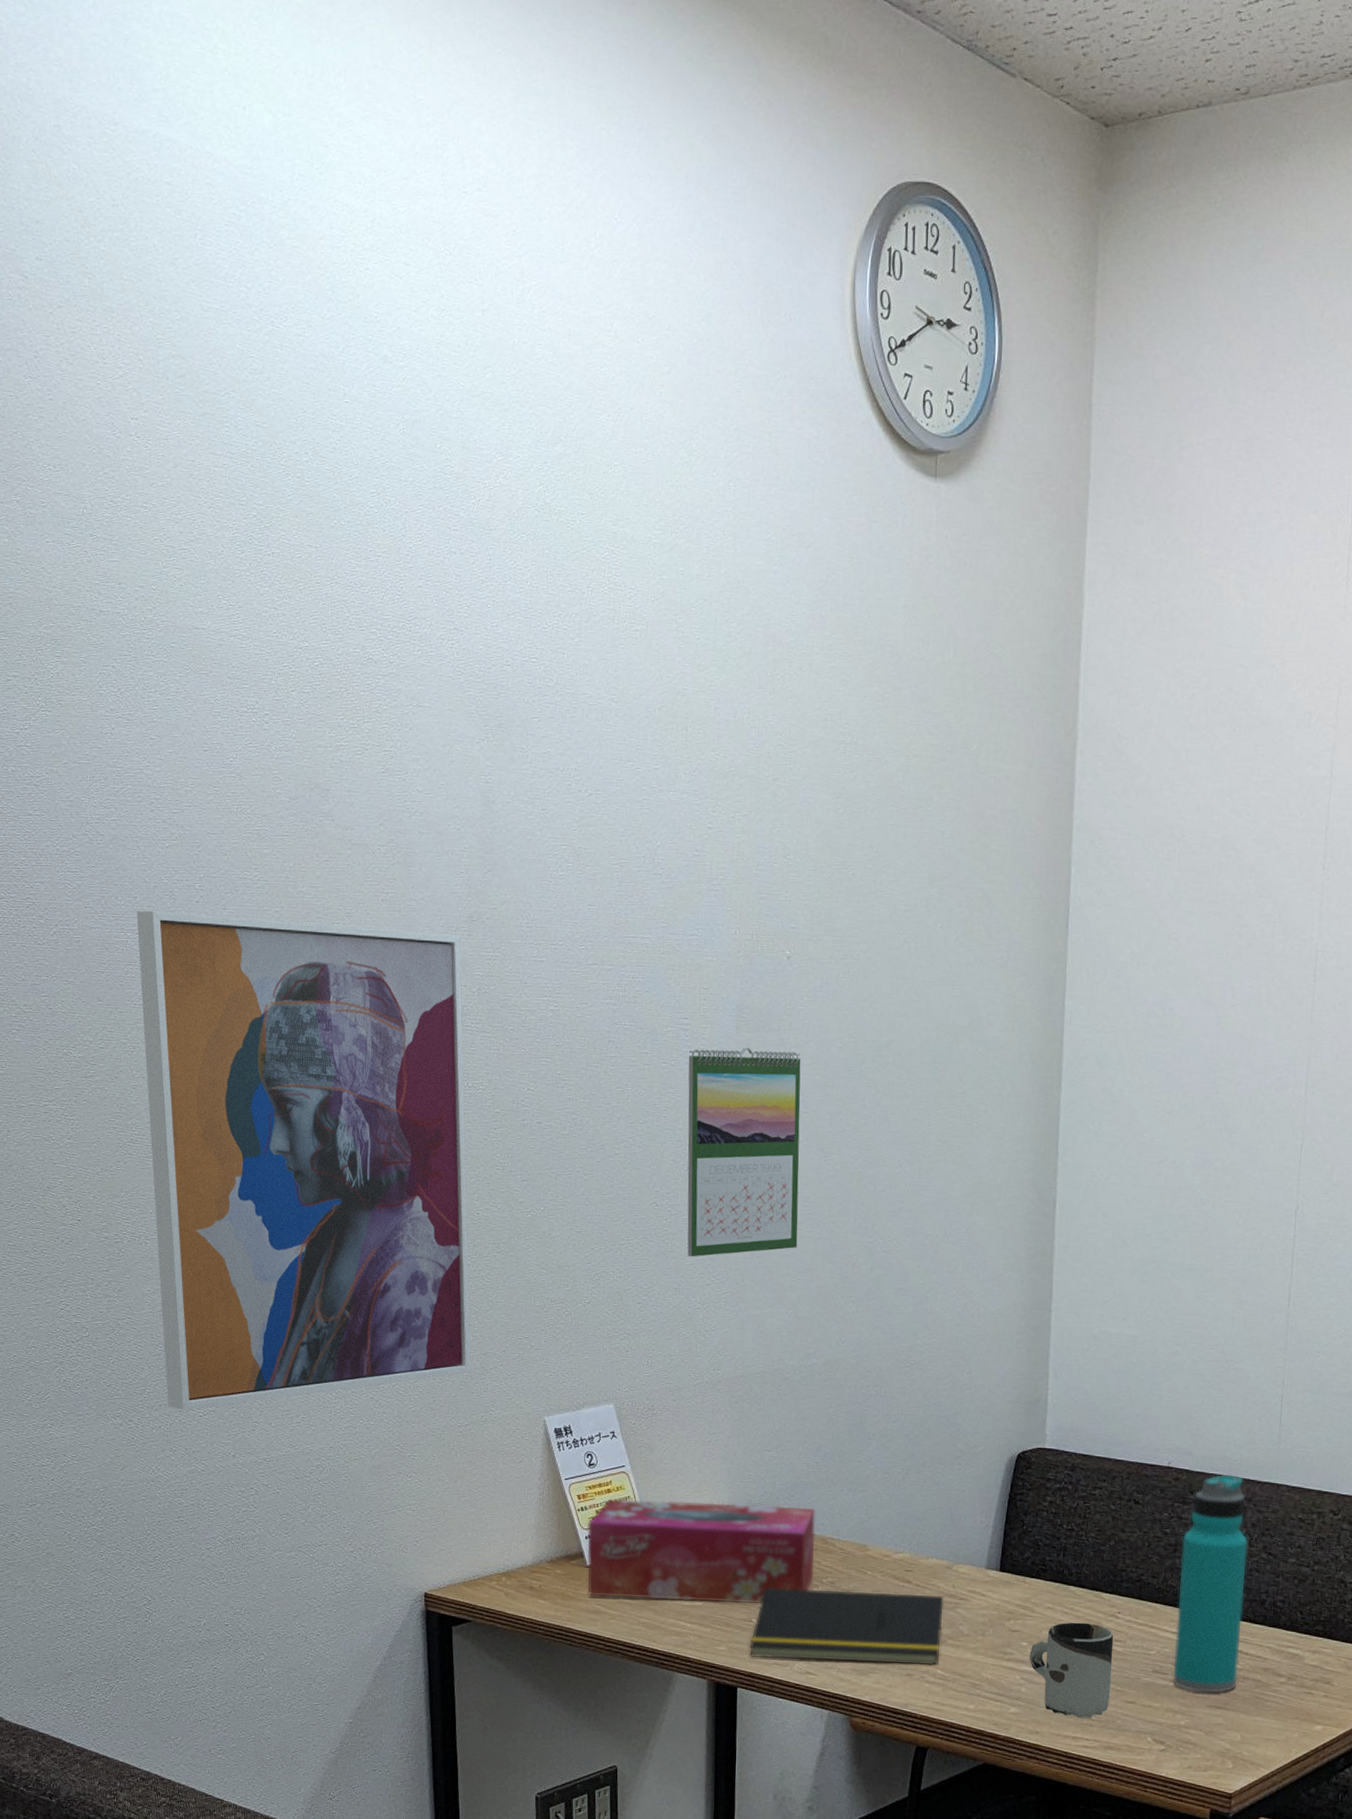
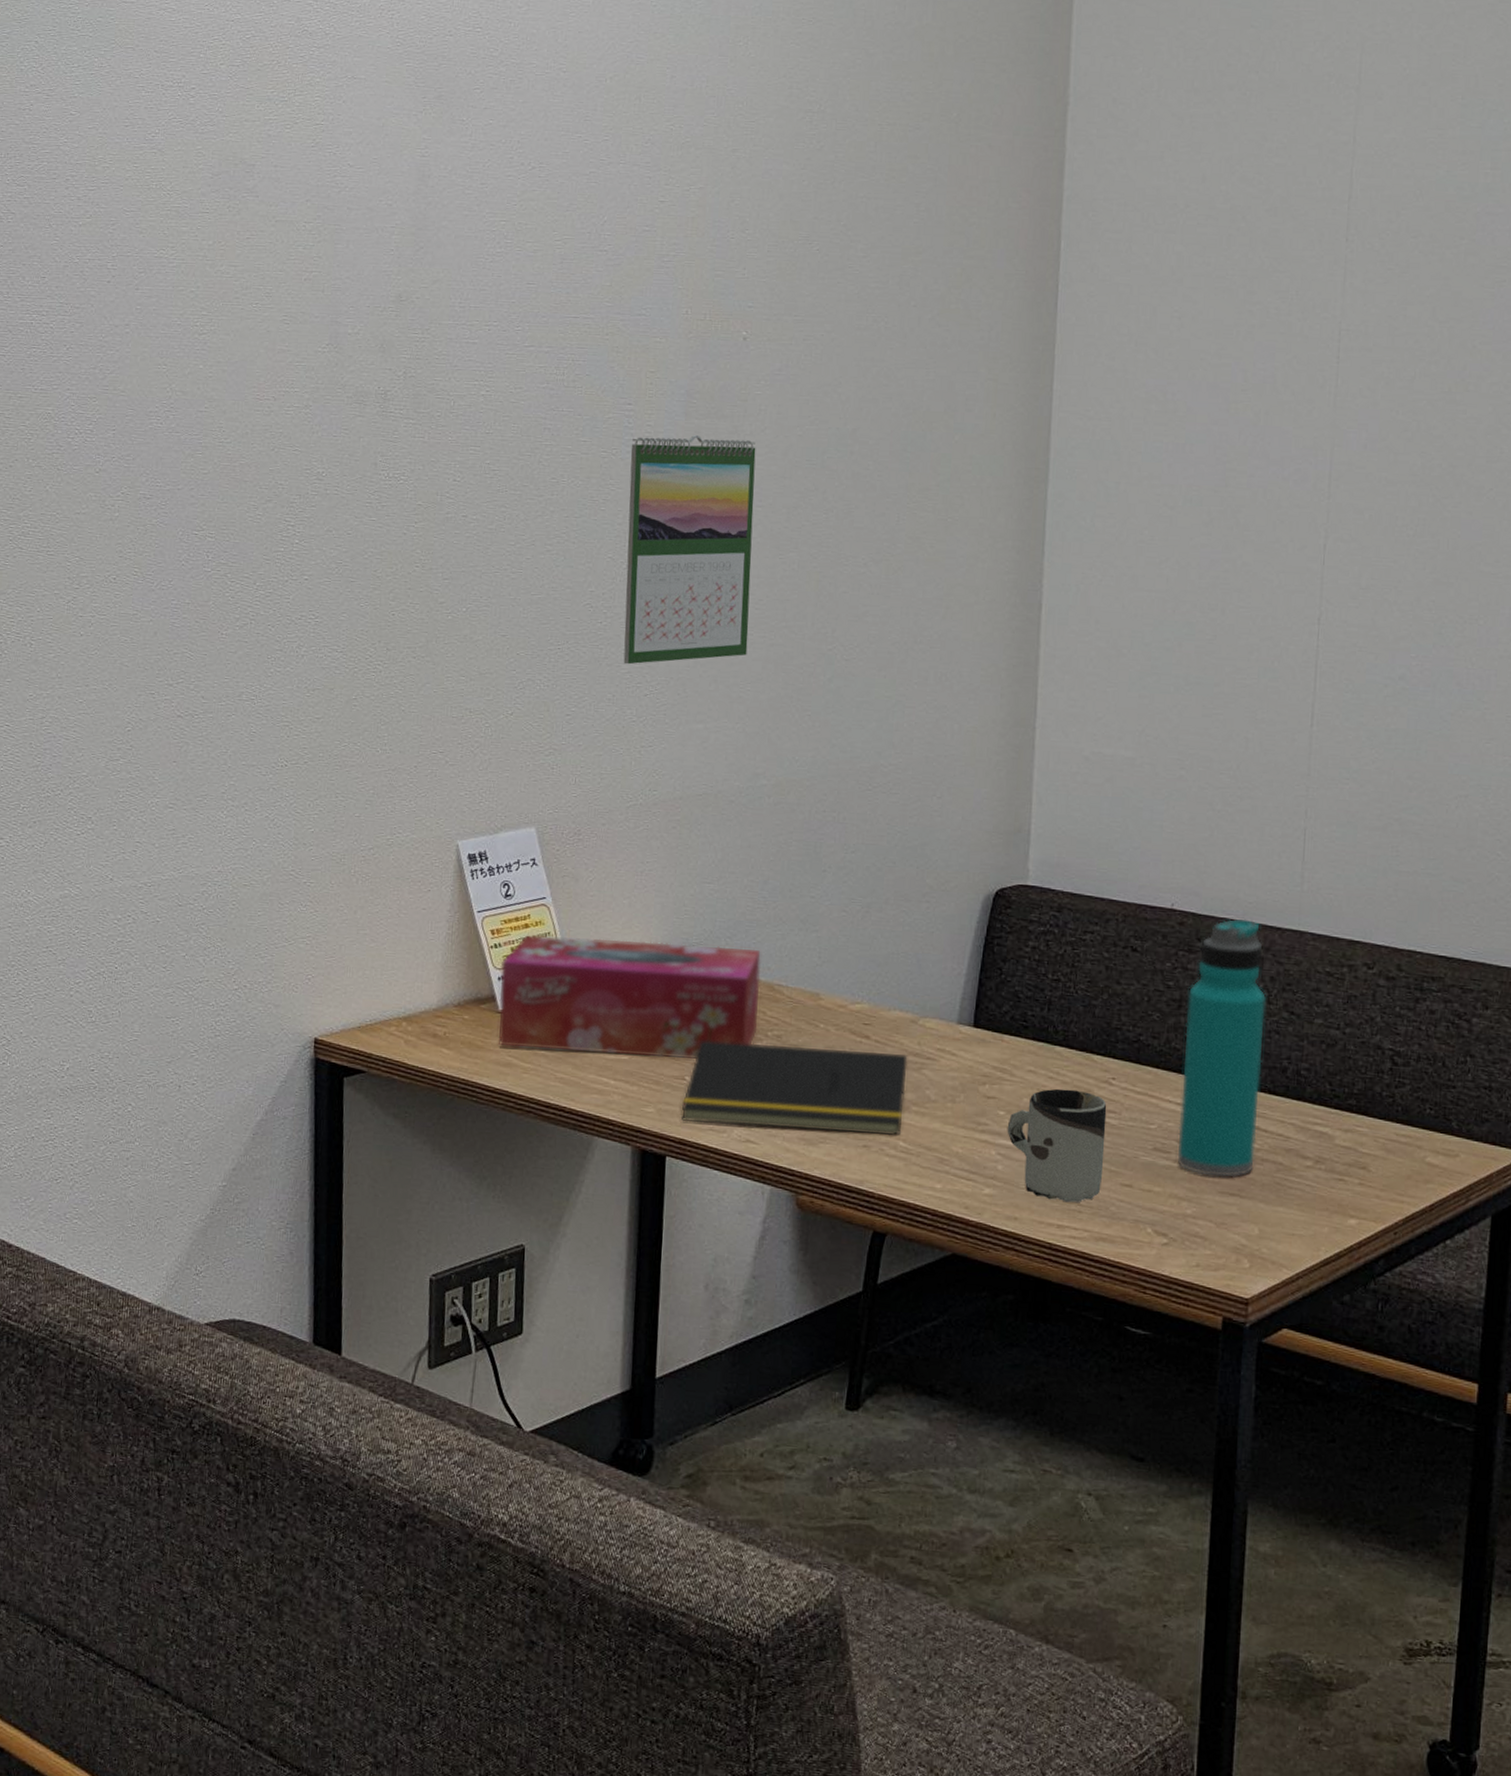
wall art: present [136,910,471,1410] -> none [42,291,388,828]

